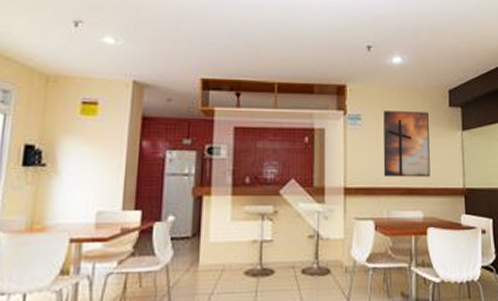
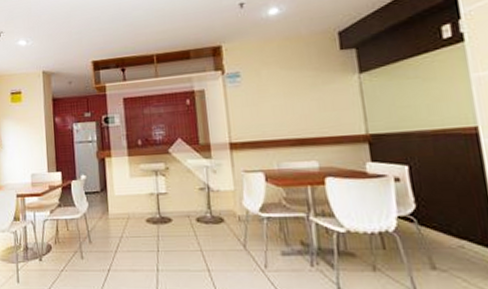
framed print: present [383,111,431,178] -> none [263,59,324,130]

